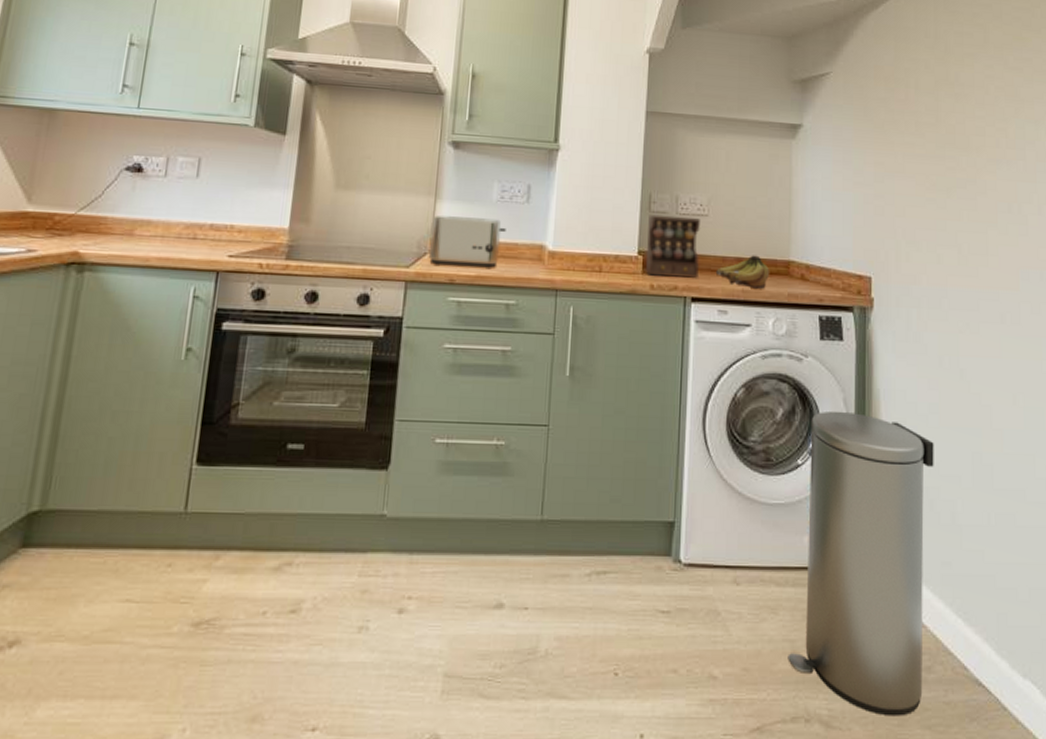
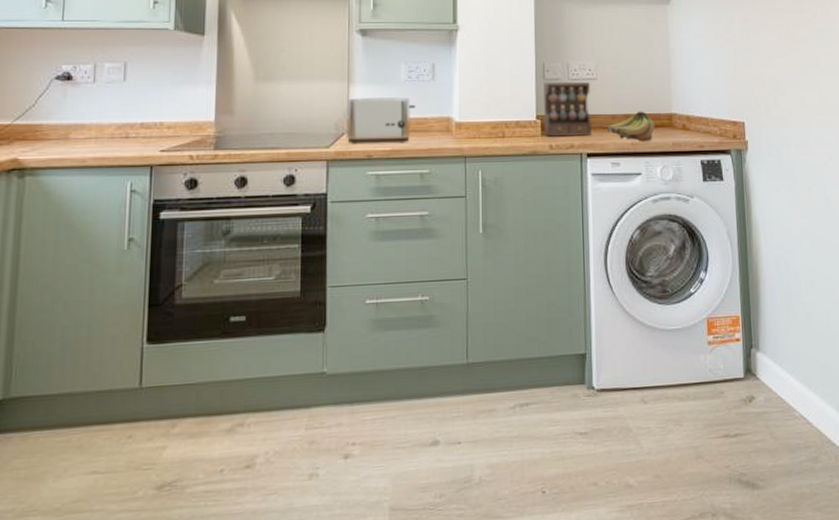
pedal bin: present [788,410,934,716] -> none [693,242,812,504]

